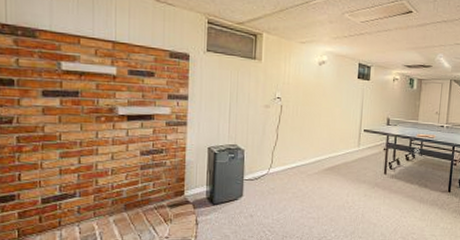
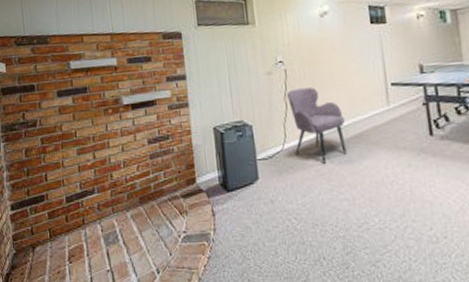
armchair: none [278,123,324,189] -> present [287,87,347,165]

